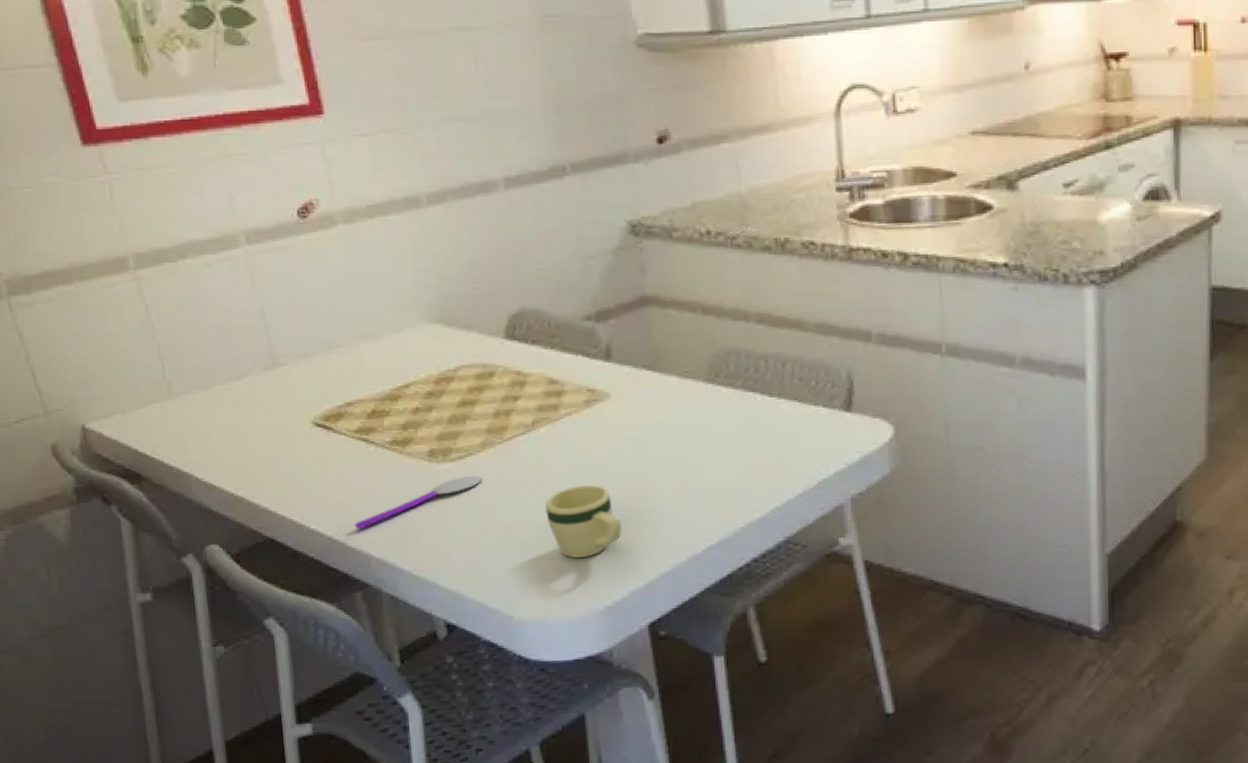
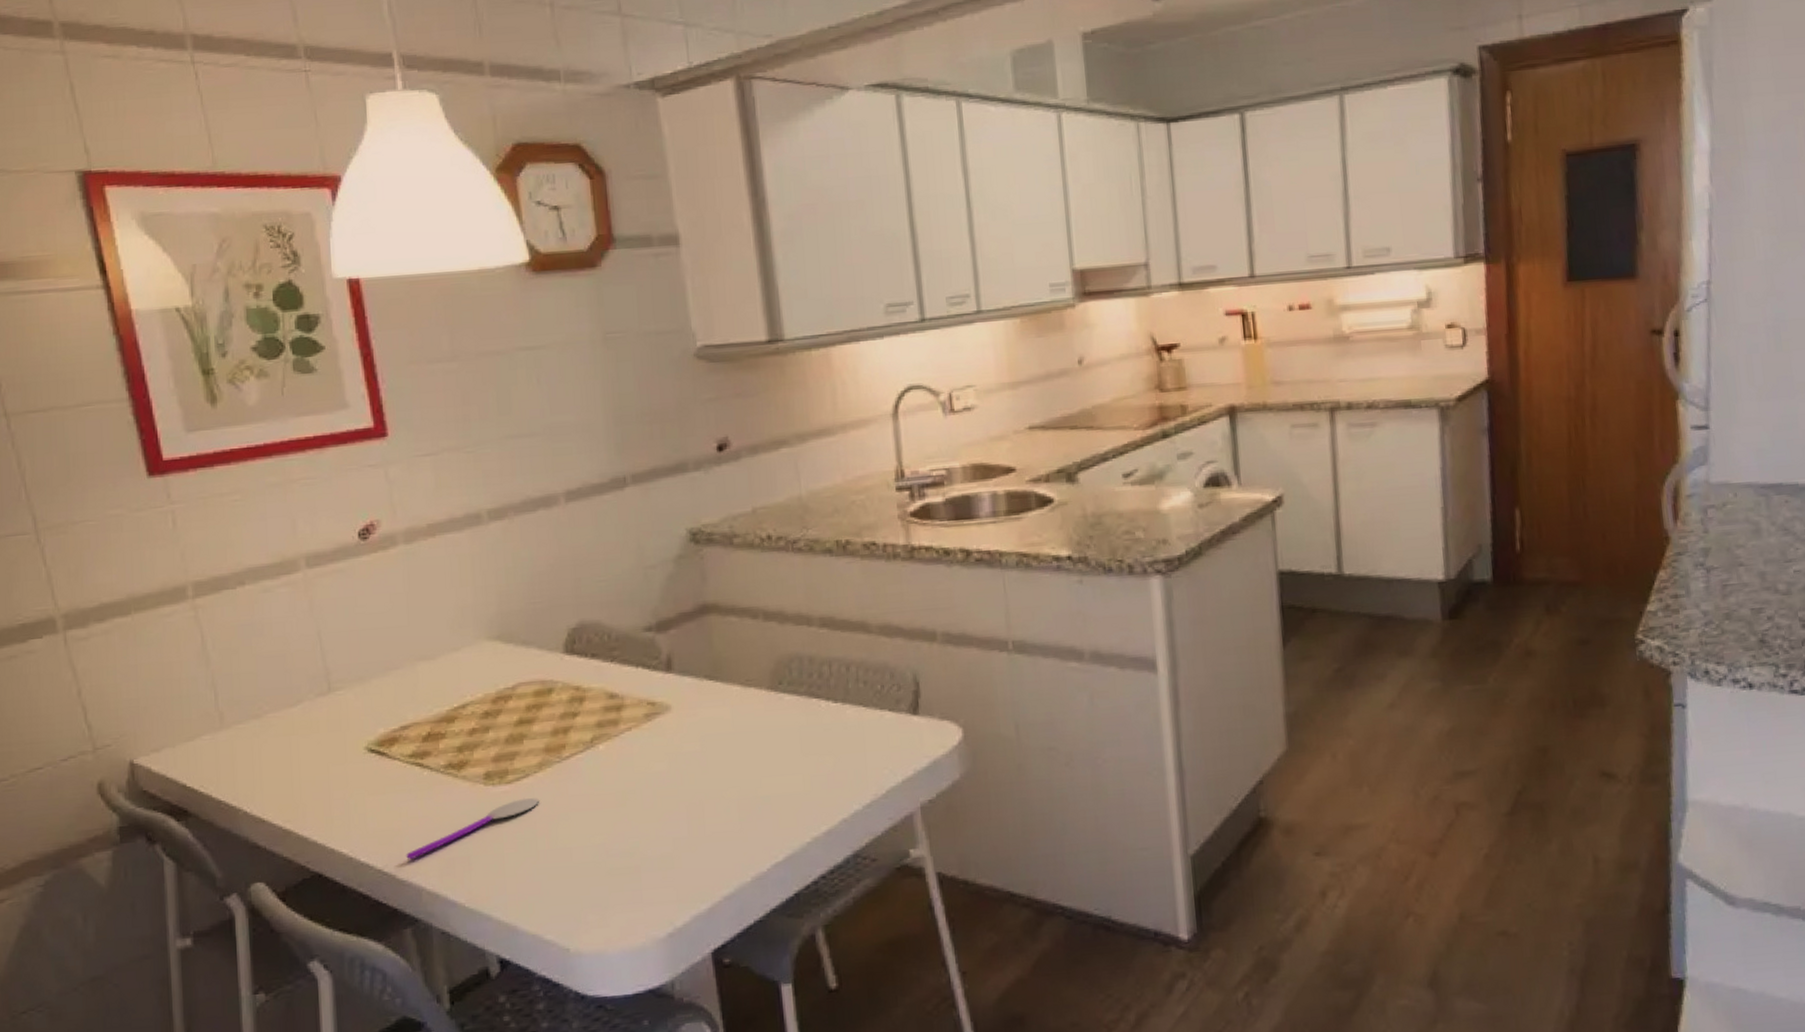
mug: present [545,484,622,558] -> none [604,802,684,882]

